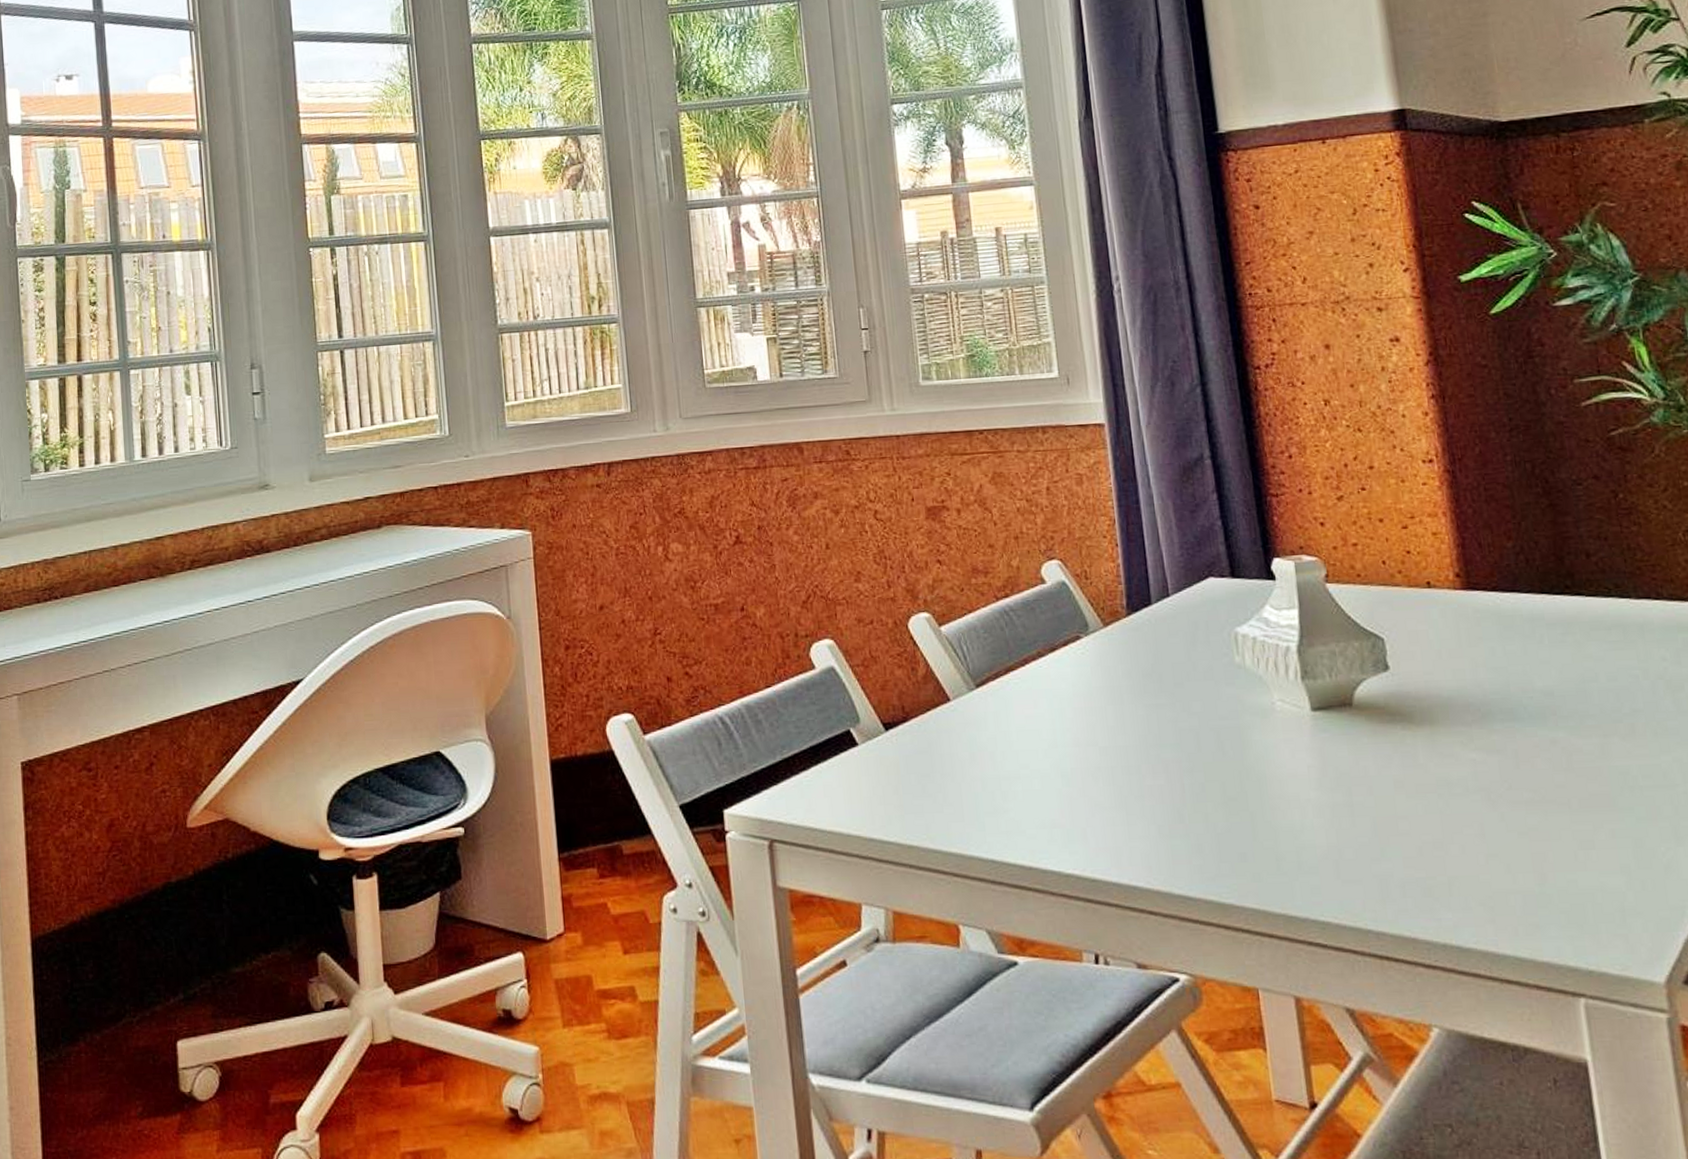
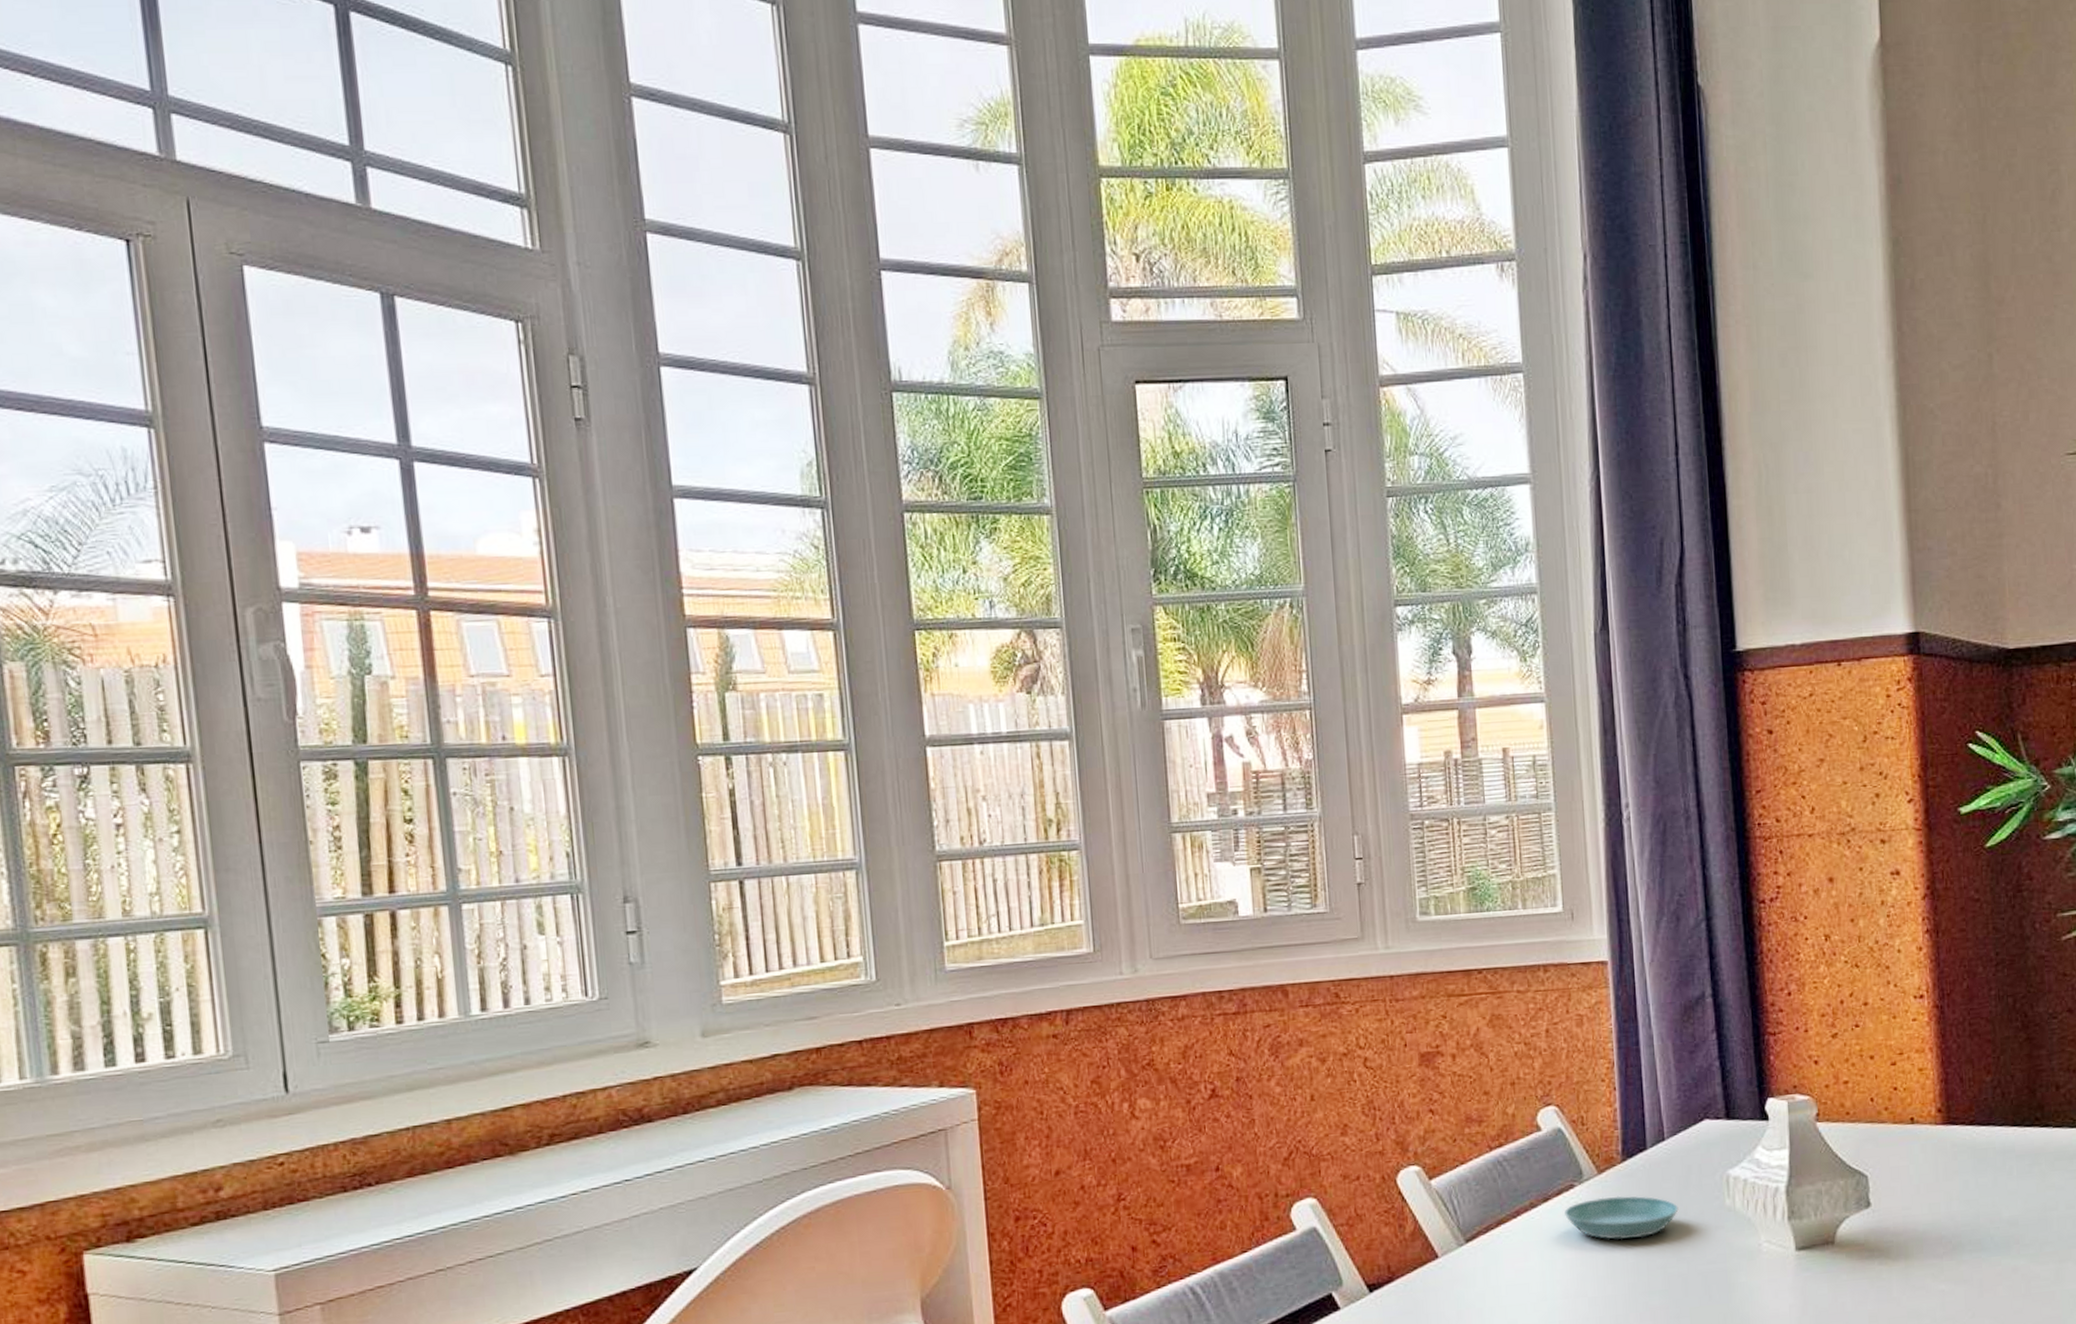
saucer: none [1072,648,1187,692] -> present [1565,1196,1679,1240]

